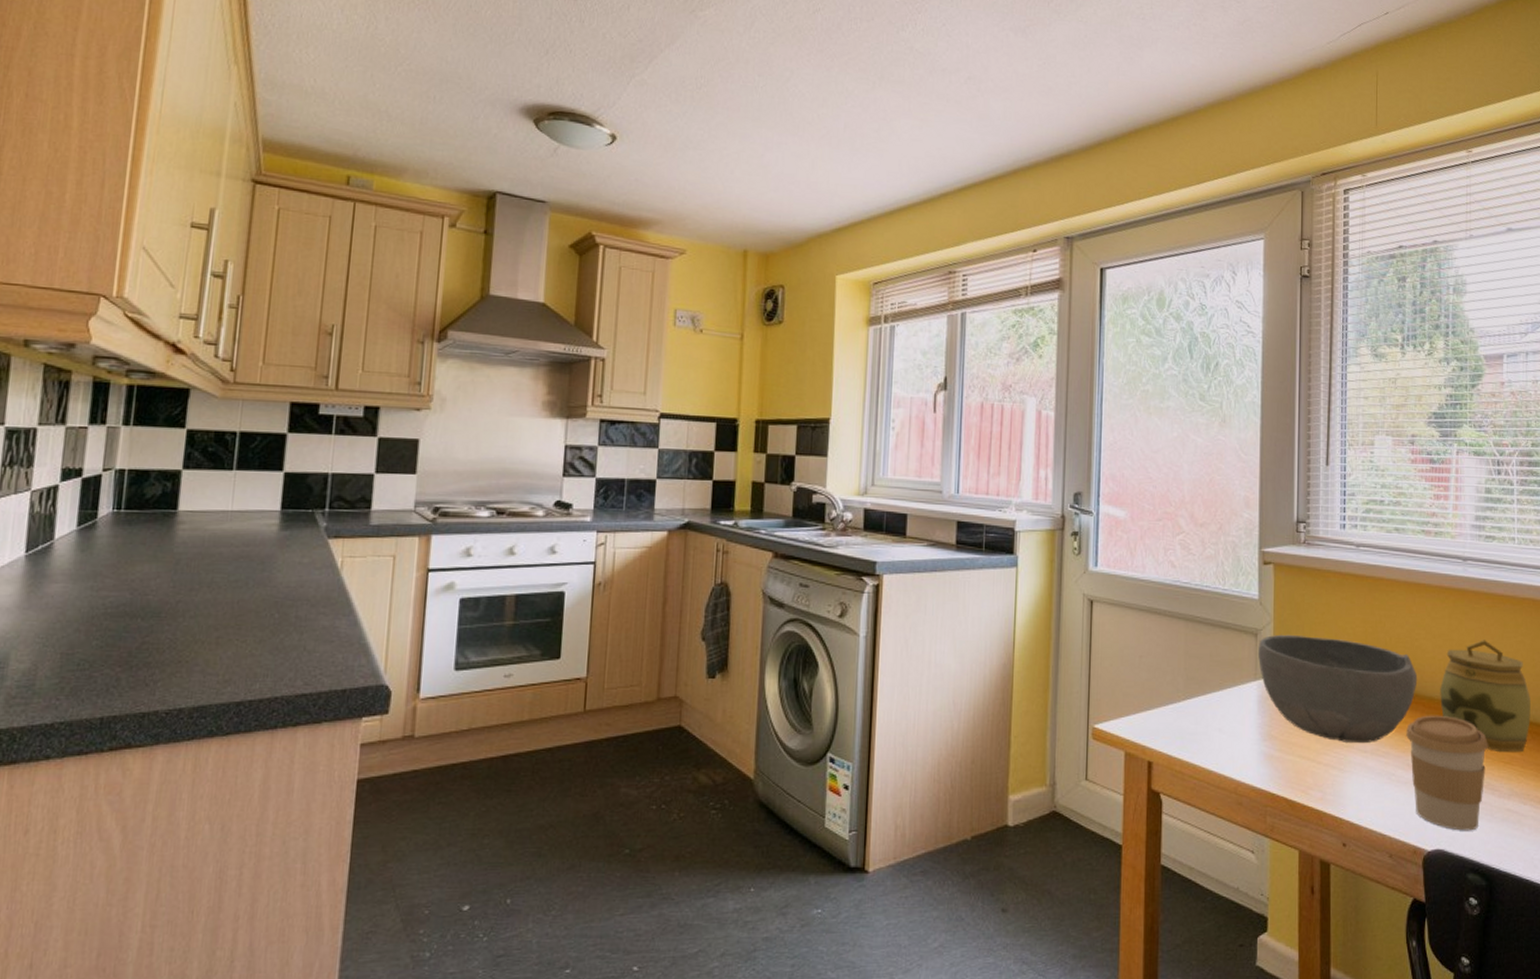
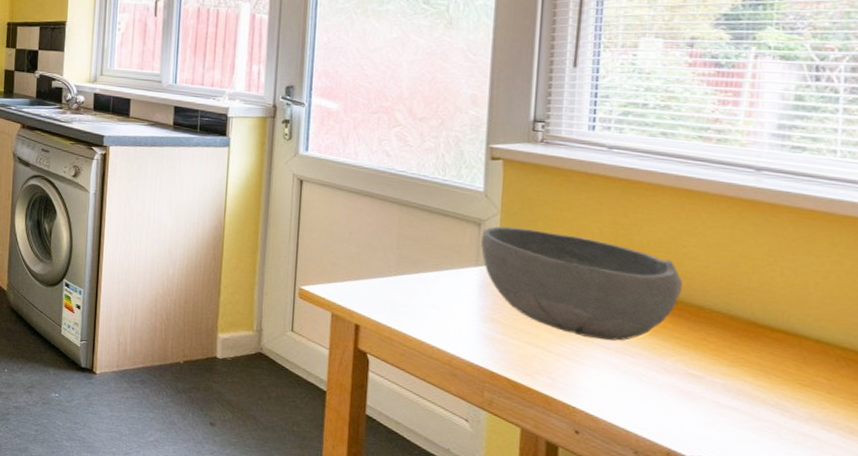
coffee cup: present [1406,715,1488,831] -> none [664,323,779,447]
jar: present [1440,640,1531,751] -> none [713,254,847,377]

